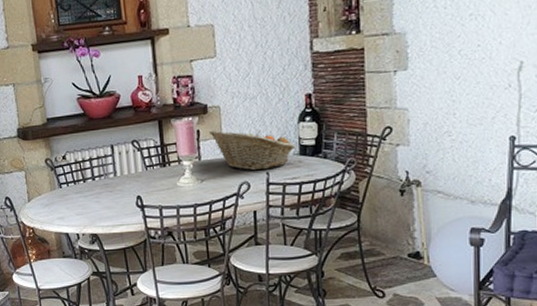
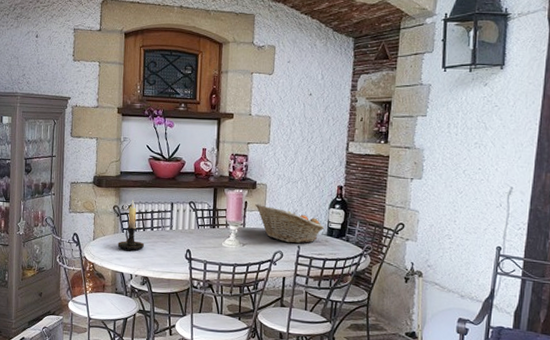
candle holder: none [56,147,87,208] -> present [117,199,144,251]

